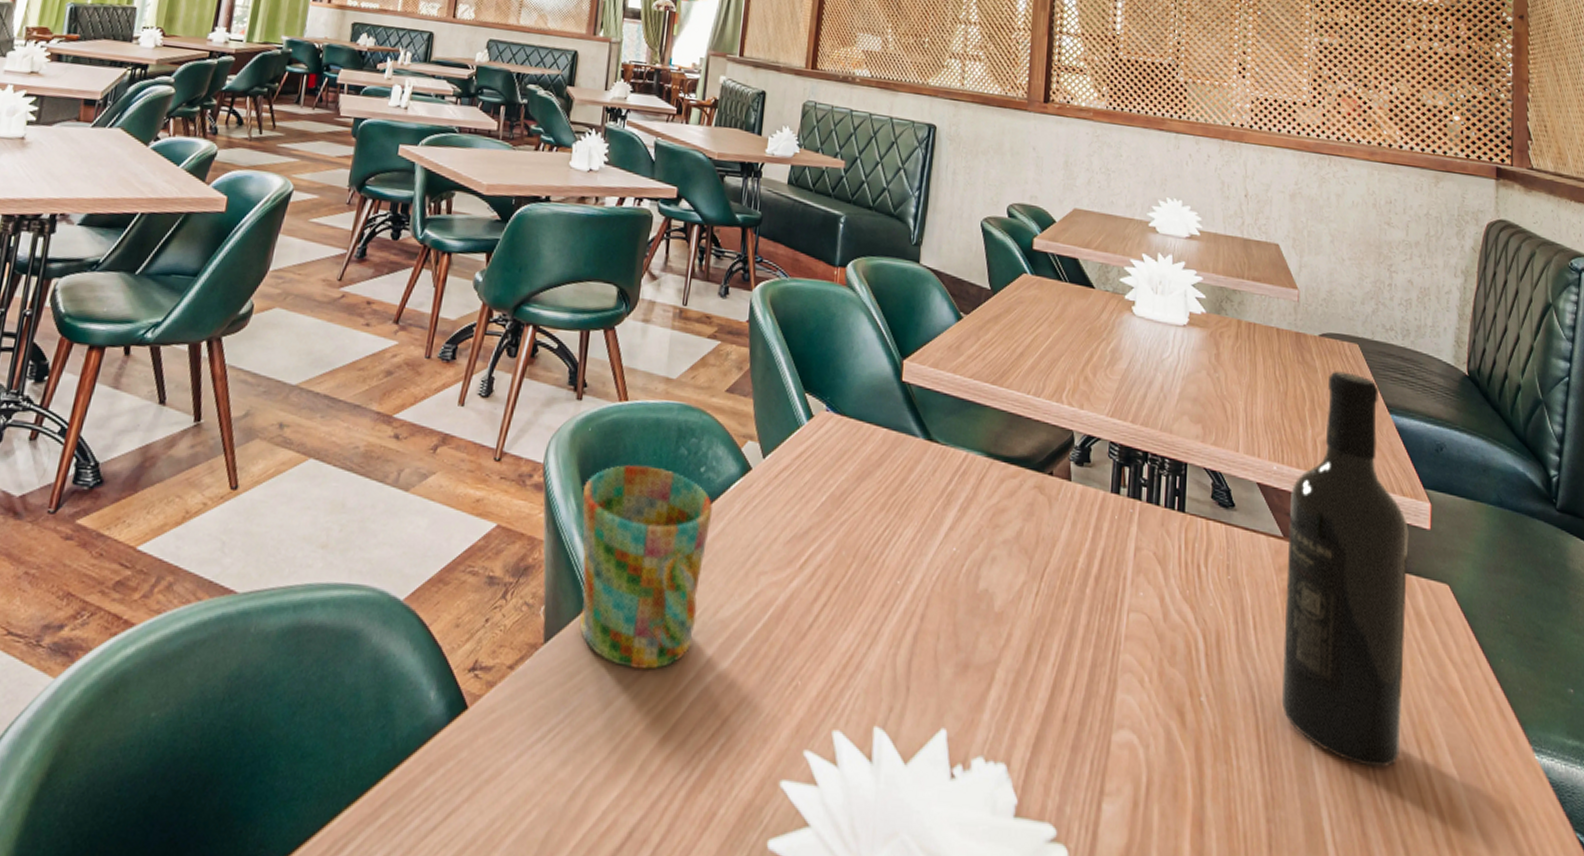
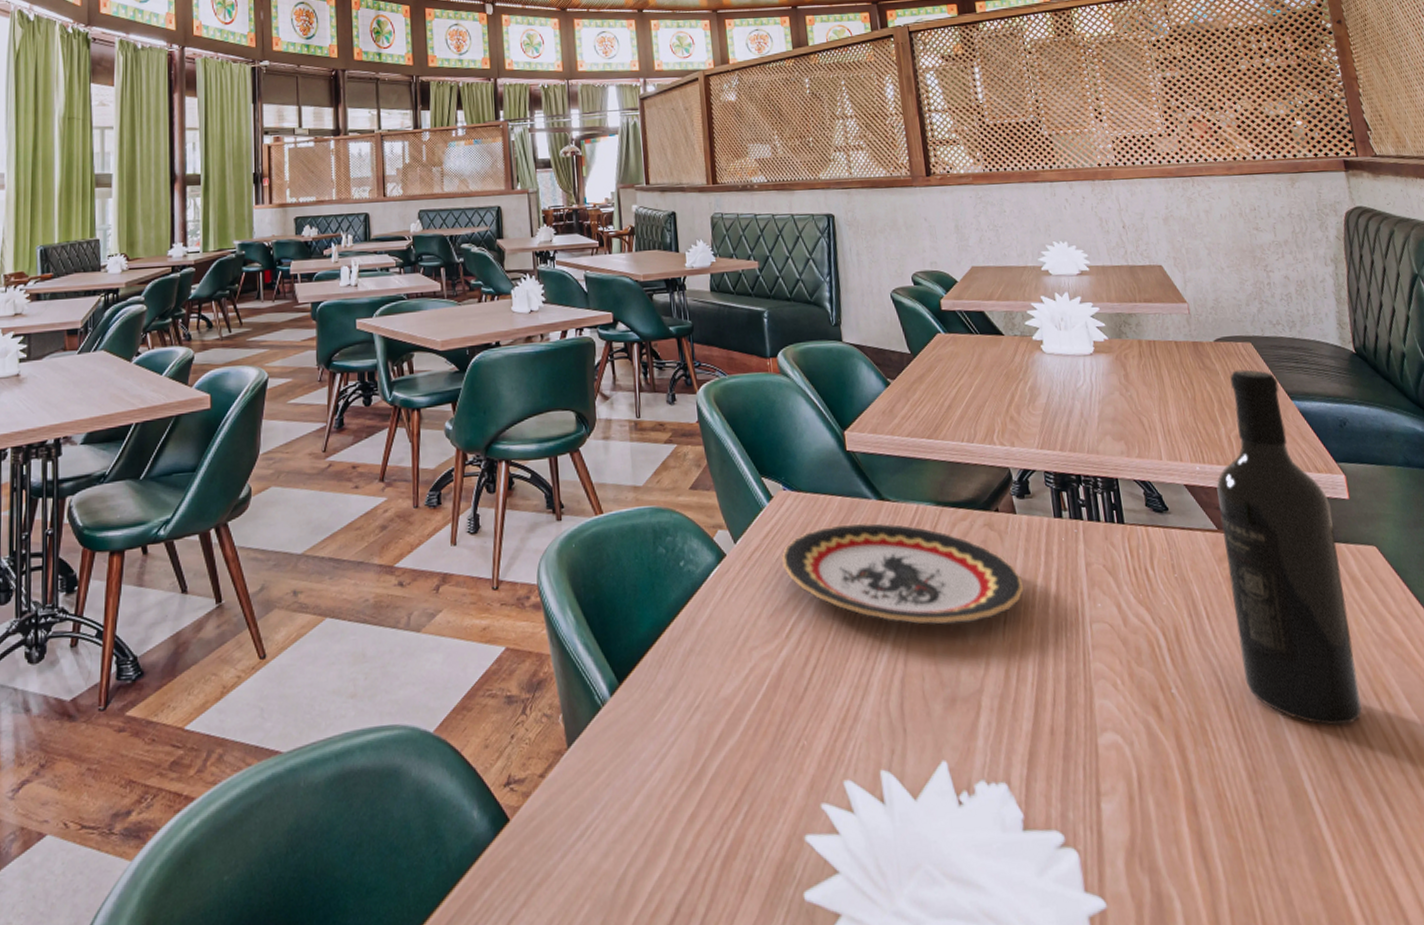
mug: present [579,465,713,670] -> none [576,569,701,758]
plate: none [810,458,1065,588] -> present [782,523,1025,625]

